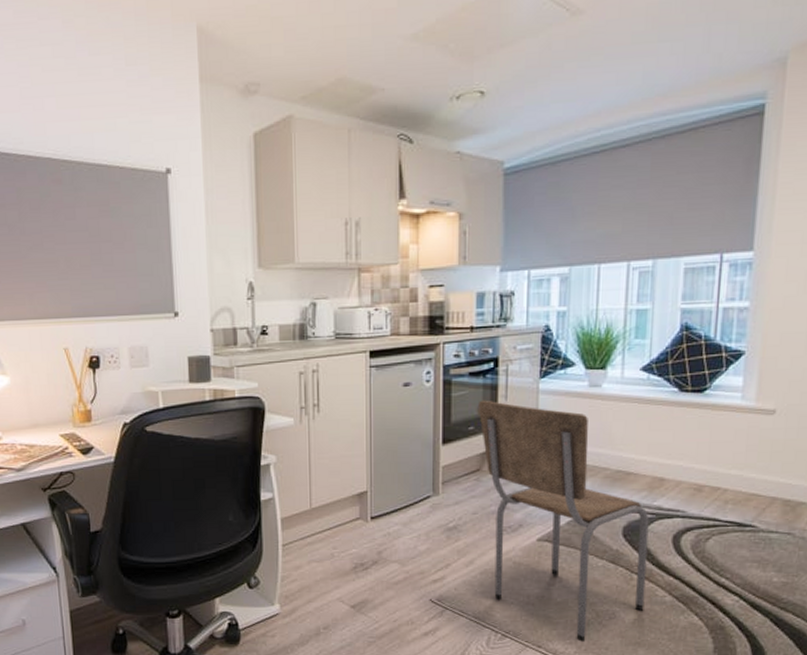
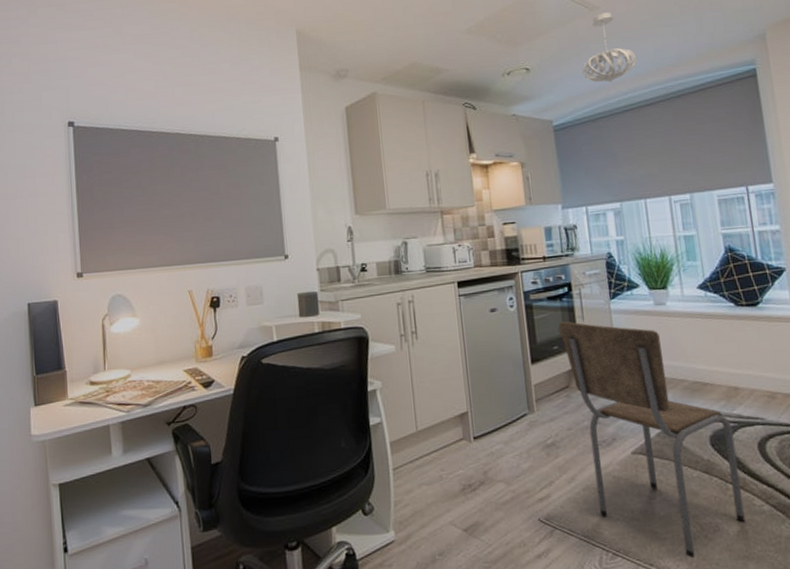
pendant light: none [550,18,621,115] -> present [582,12,637,83]

